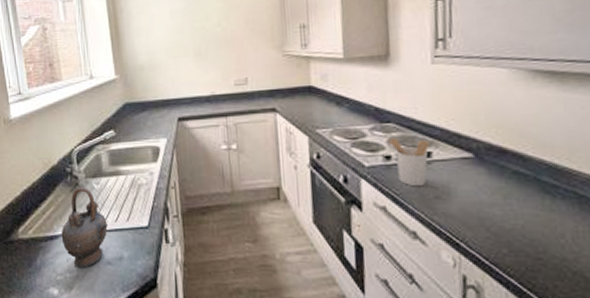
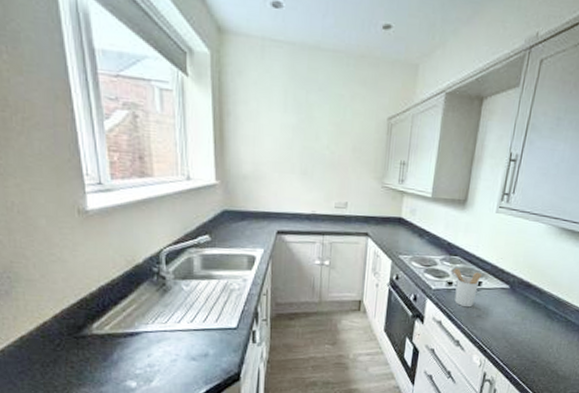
teapot: present [61,187,109,268] -> none [143,288,196,363]

